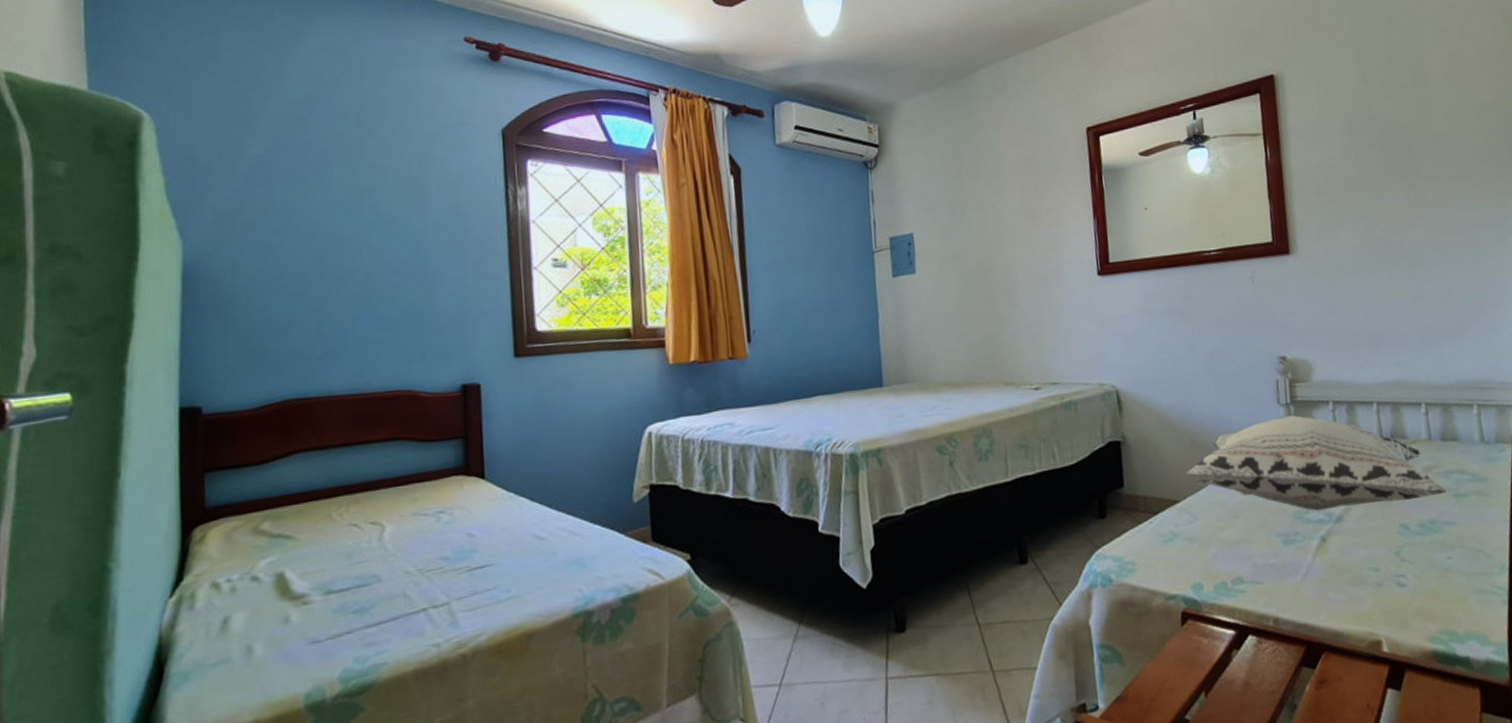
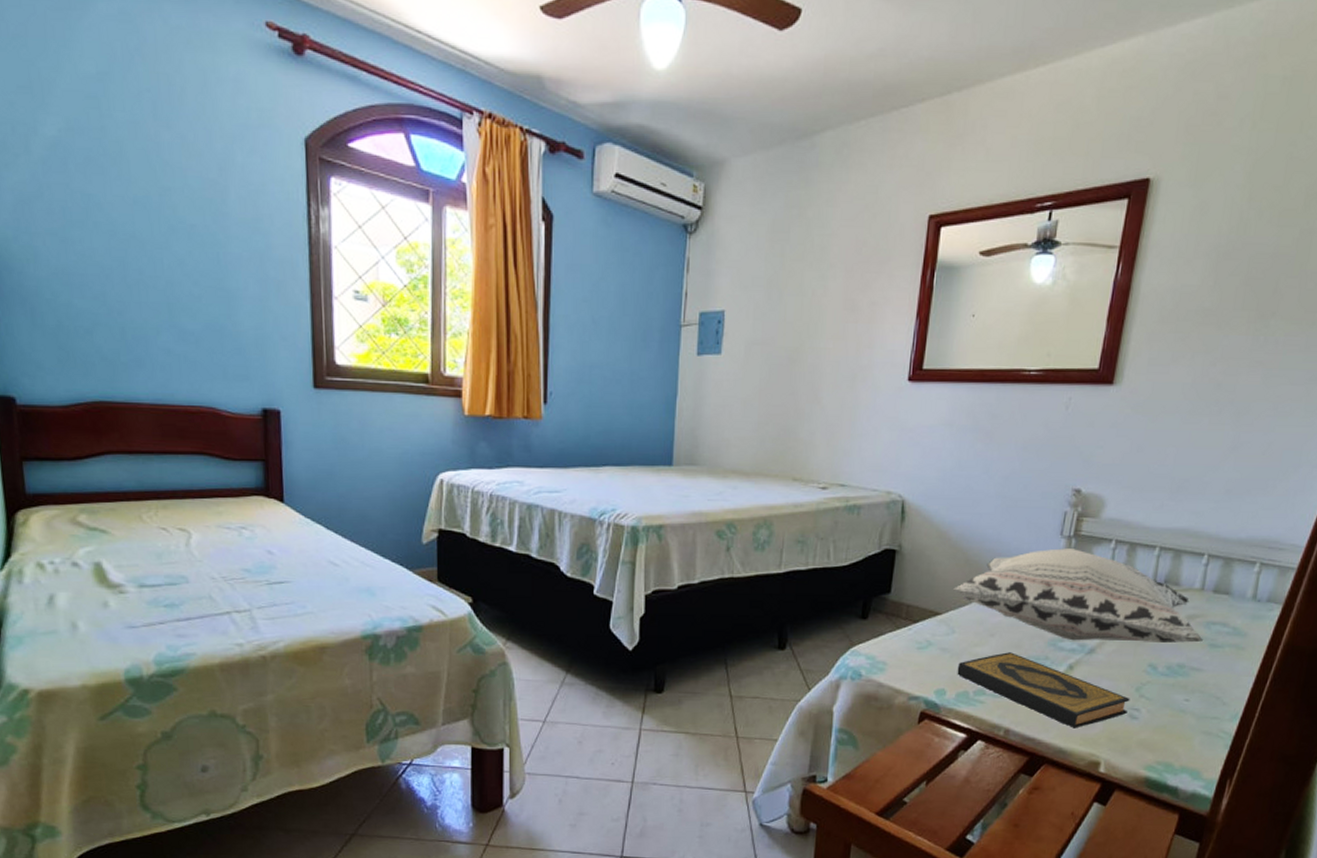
hardback book: none [1208,532,1394,607] -> present [957,652,1130,729]

